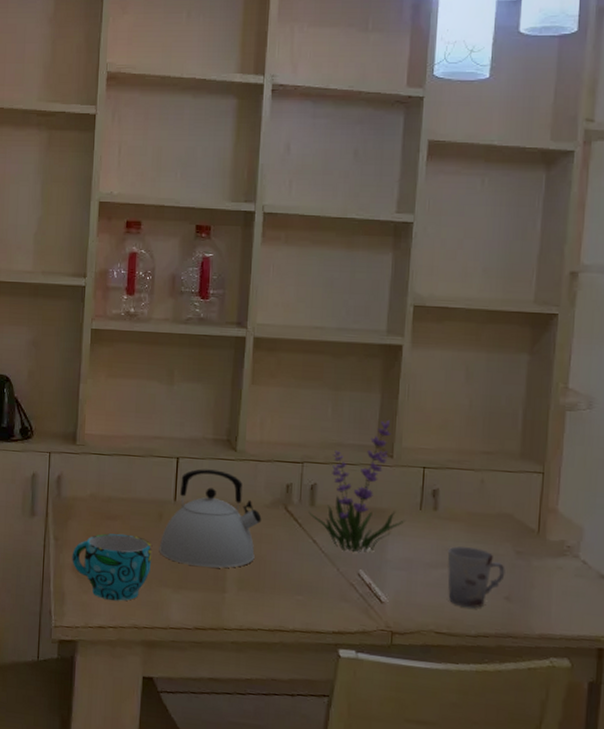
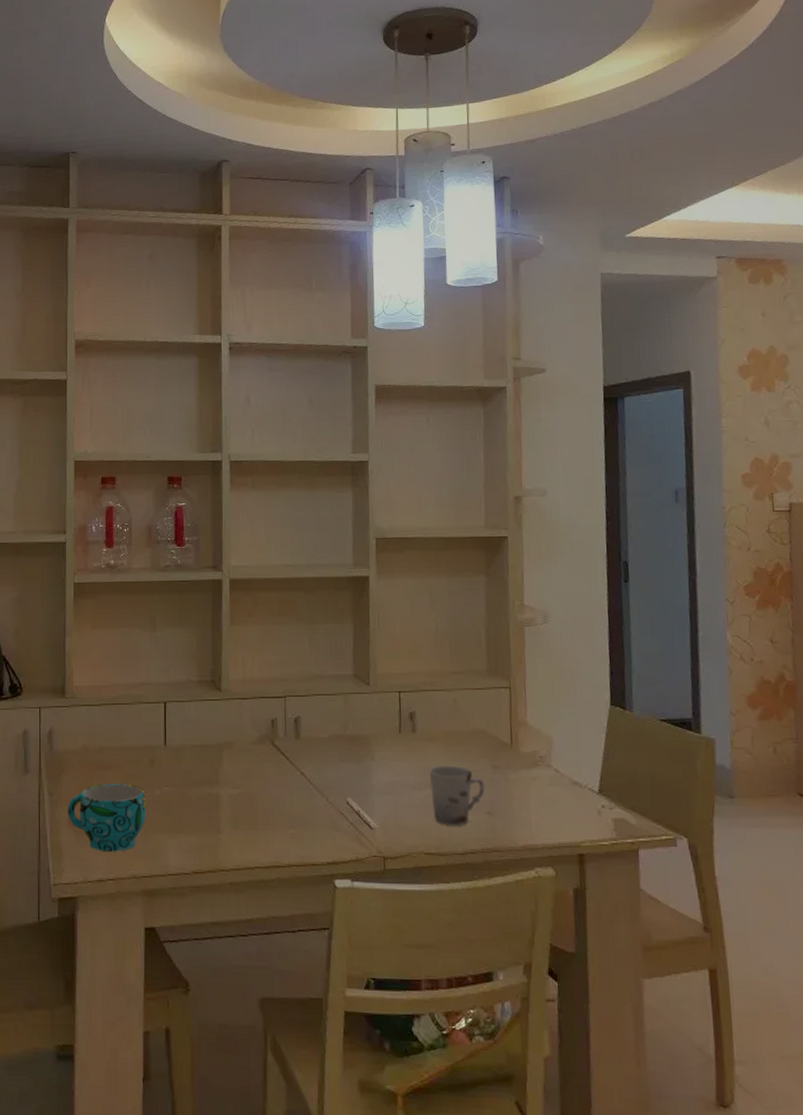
kettle: present [159,469,262,568] -> none [152,711,250,809]
plant: present [308,421,405,553] -> none [294,649,387,781]

